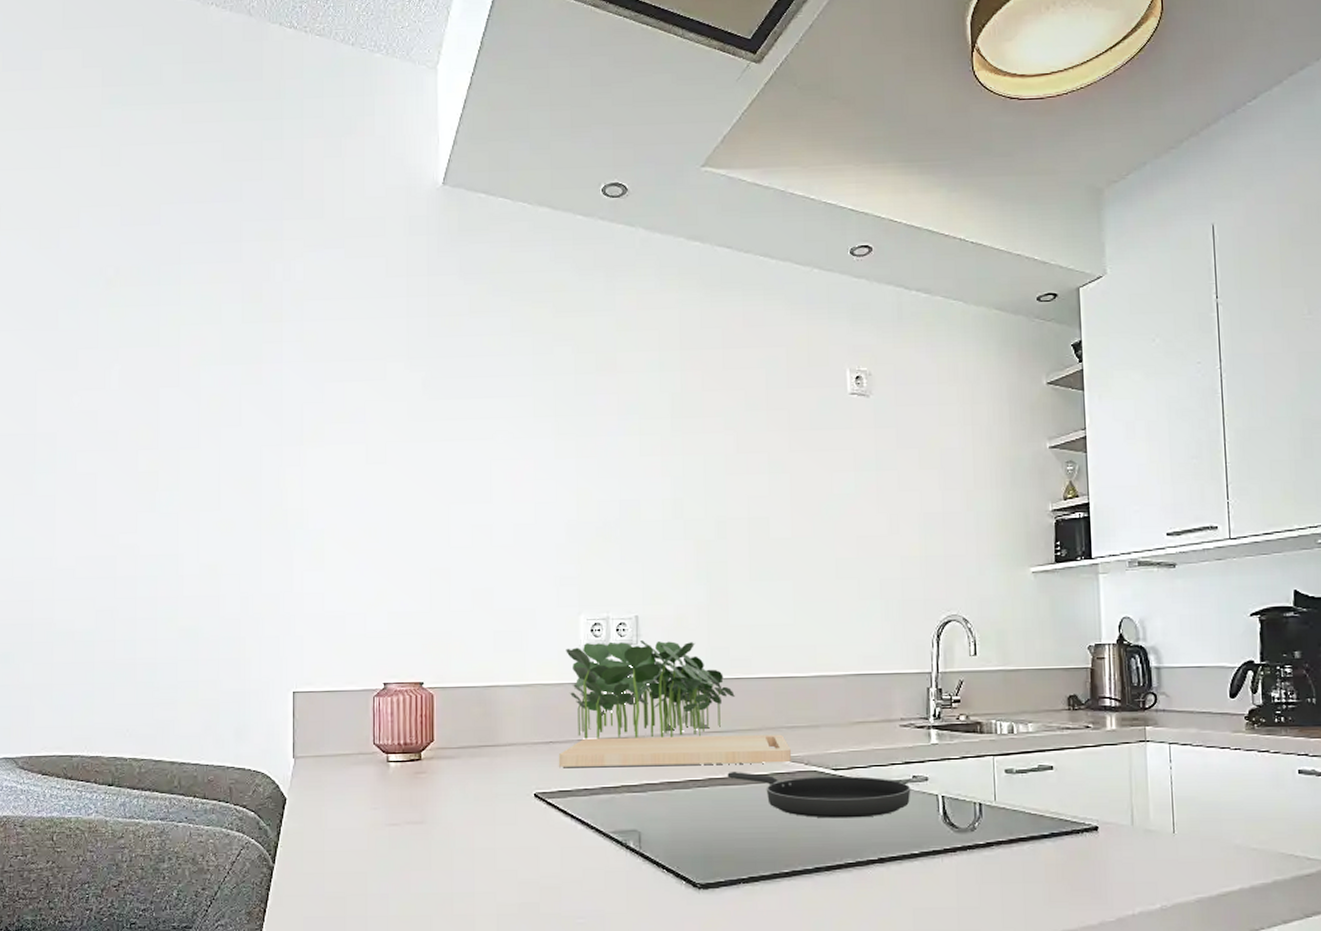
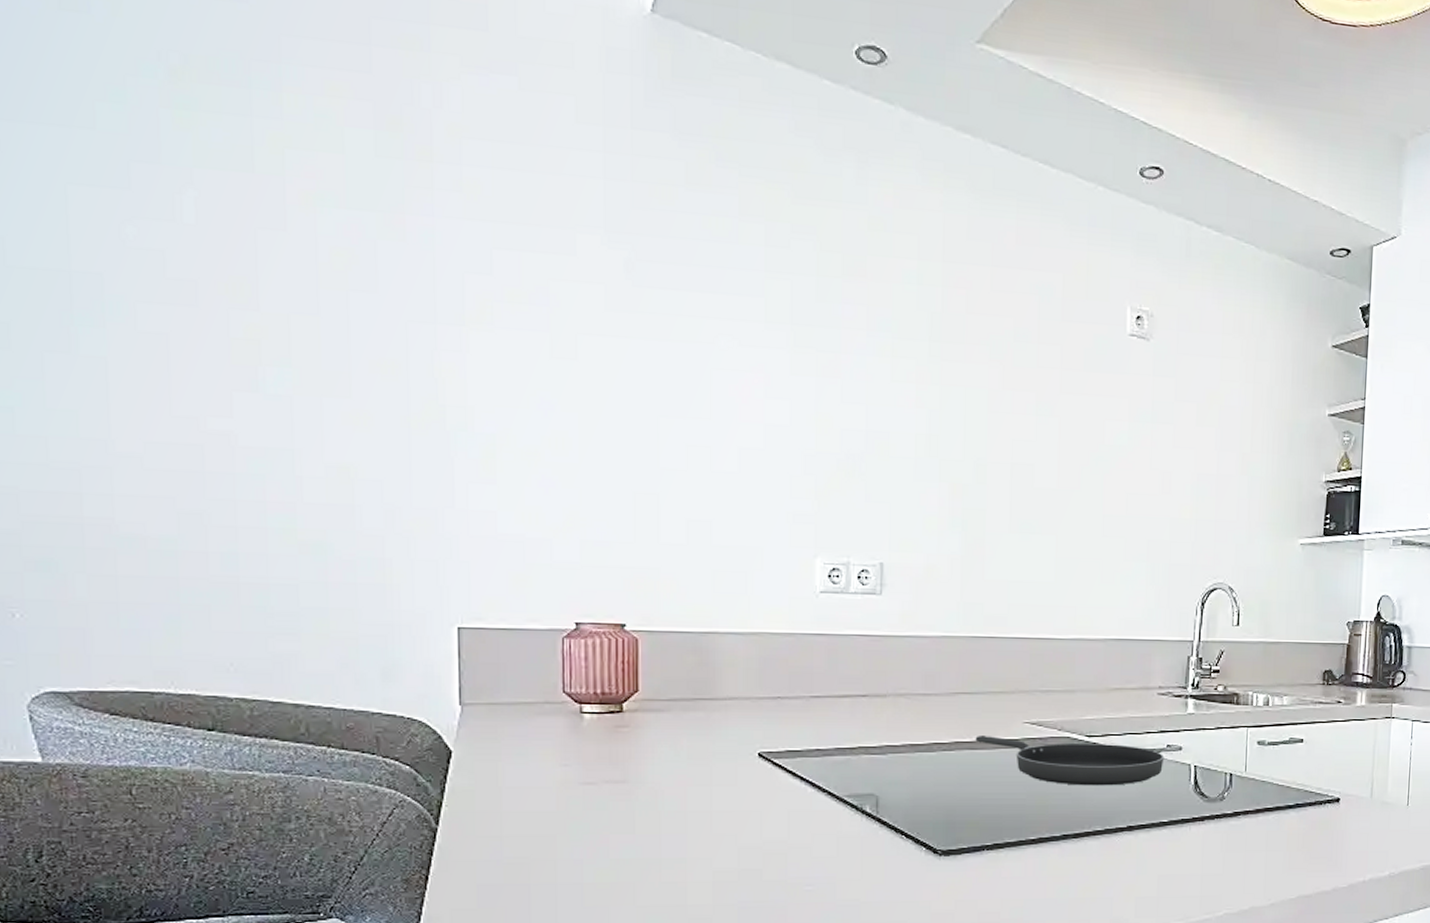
cutting board: present [559,734,791,767] -> none [788,694,1044,728]
plant: present [566,641,735,739] -> none [798,589,987,698]

